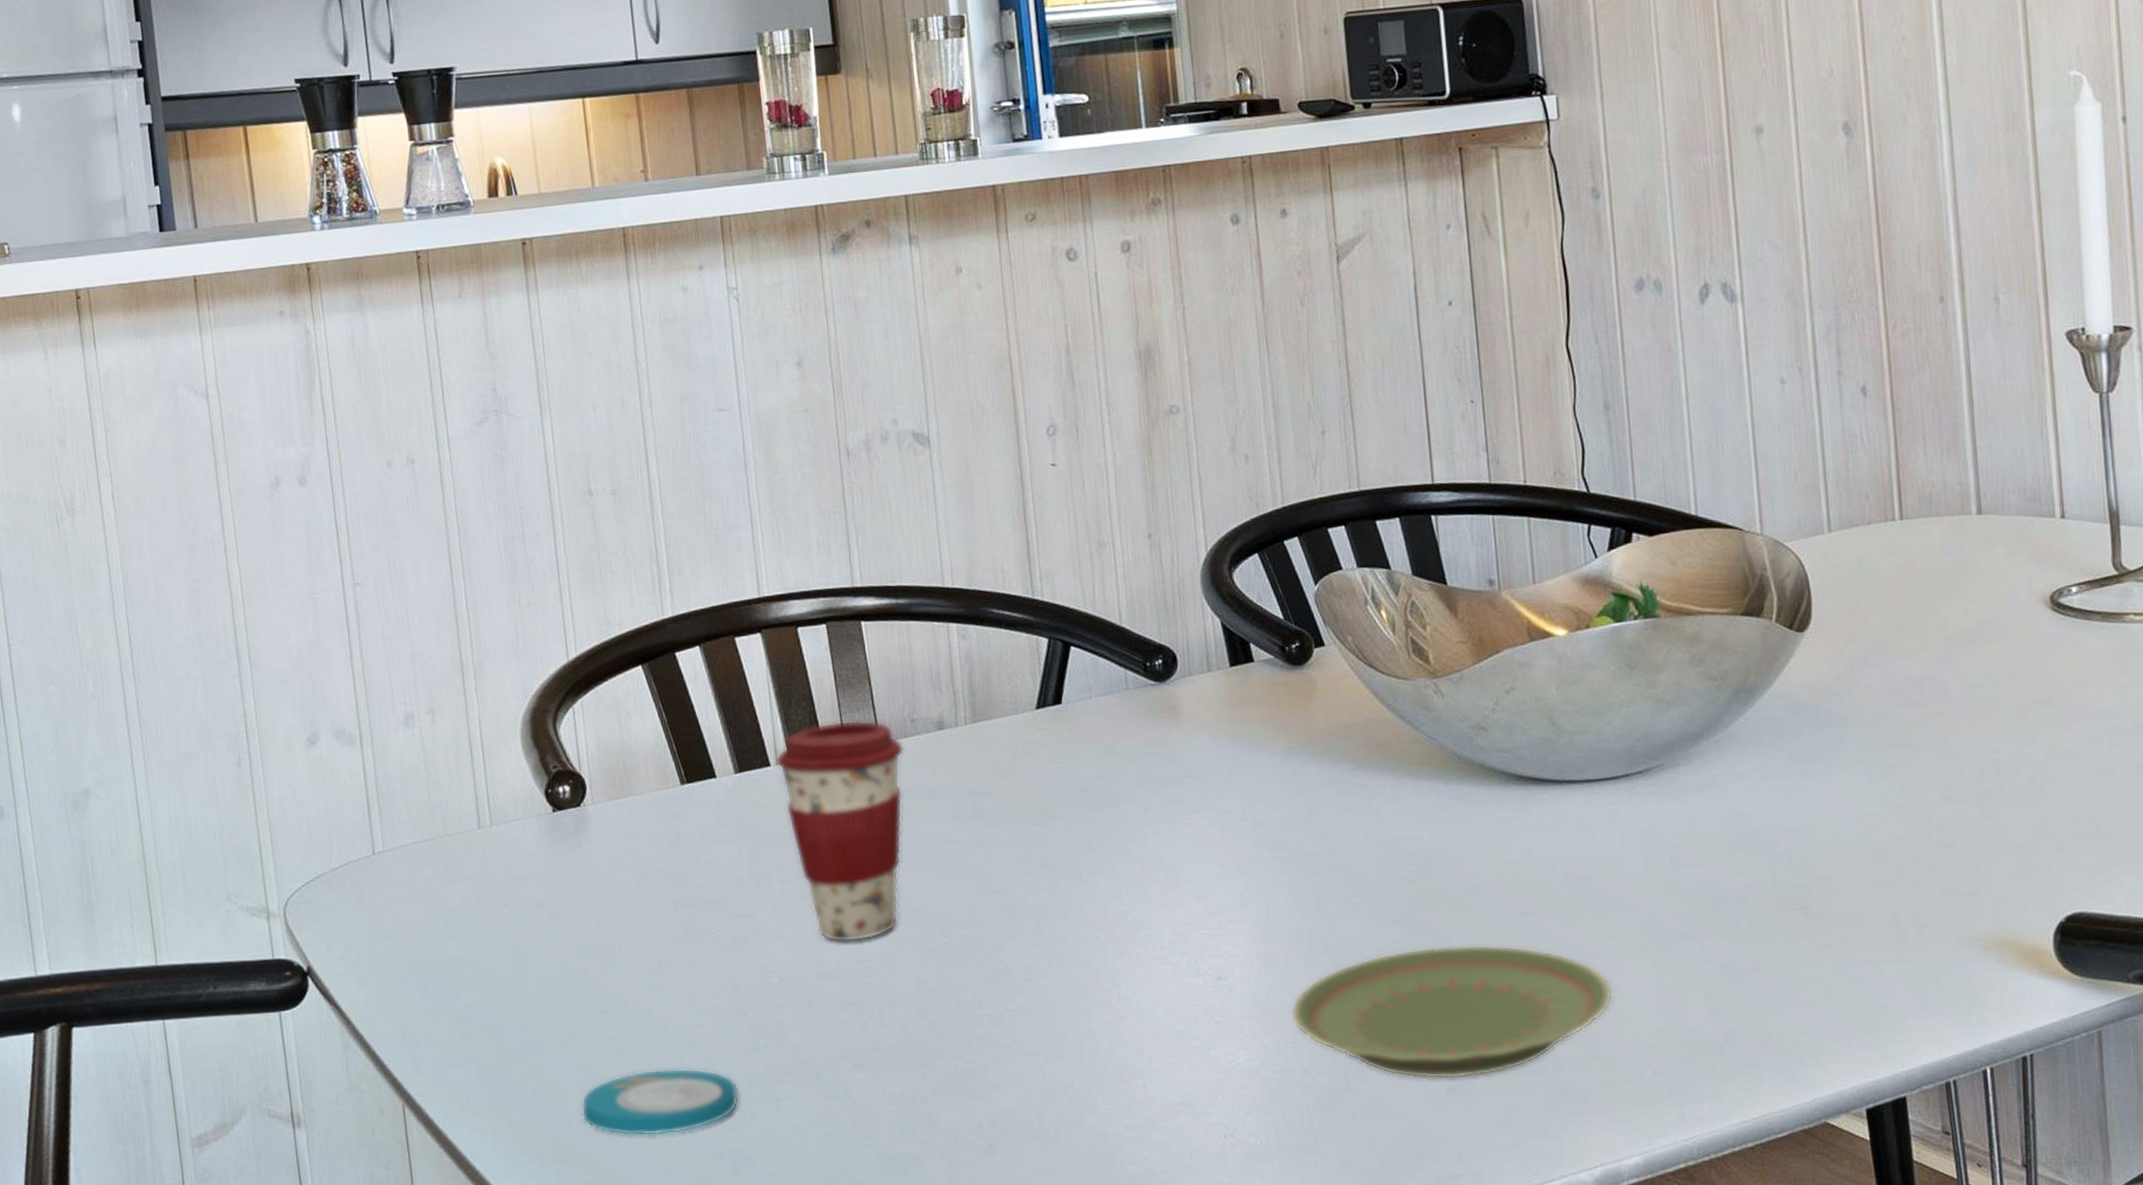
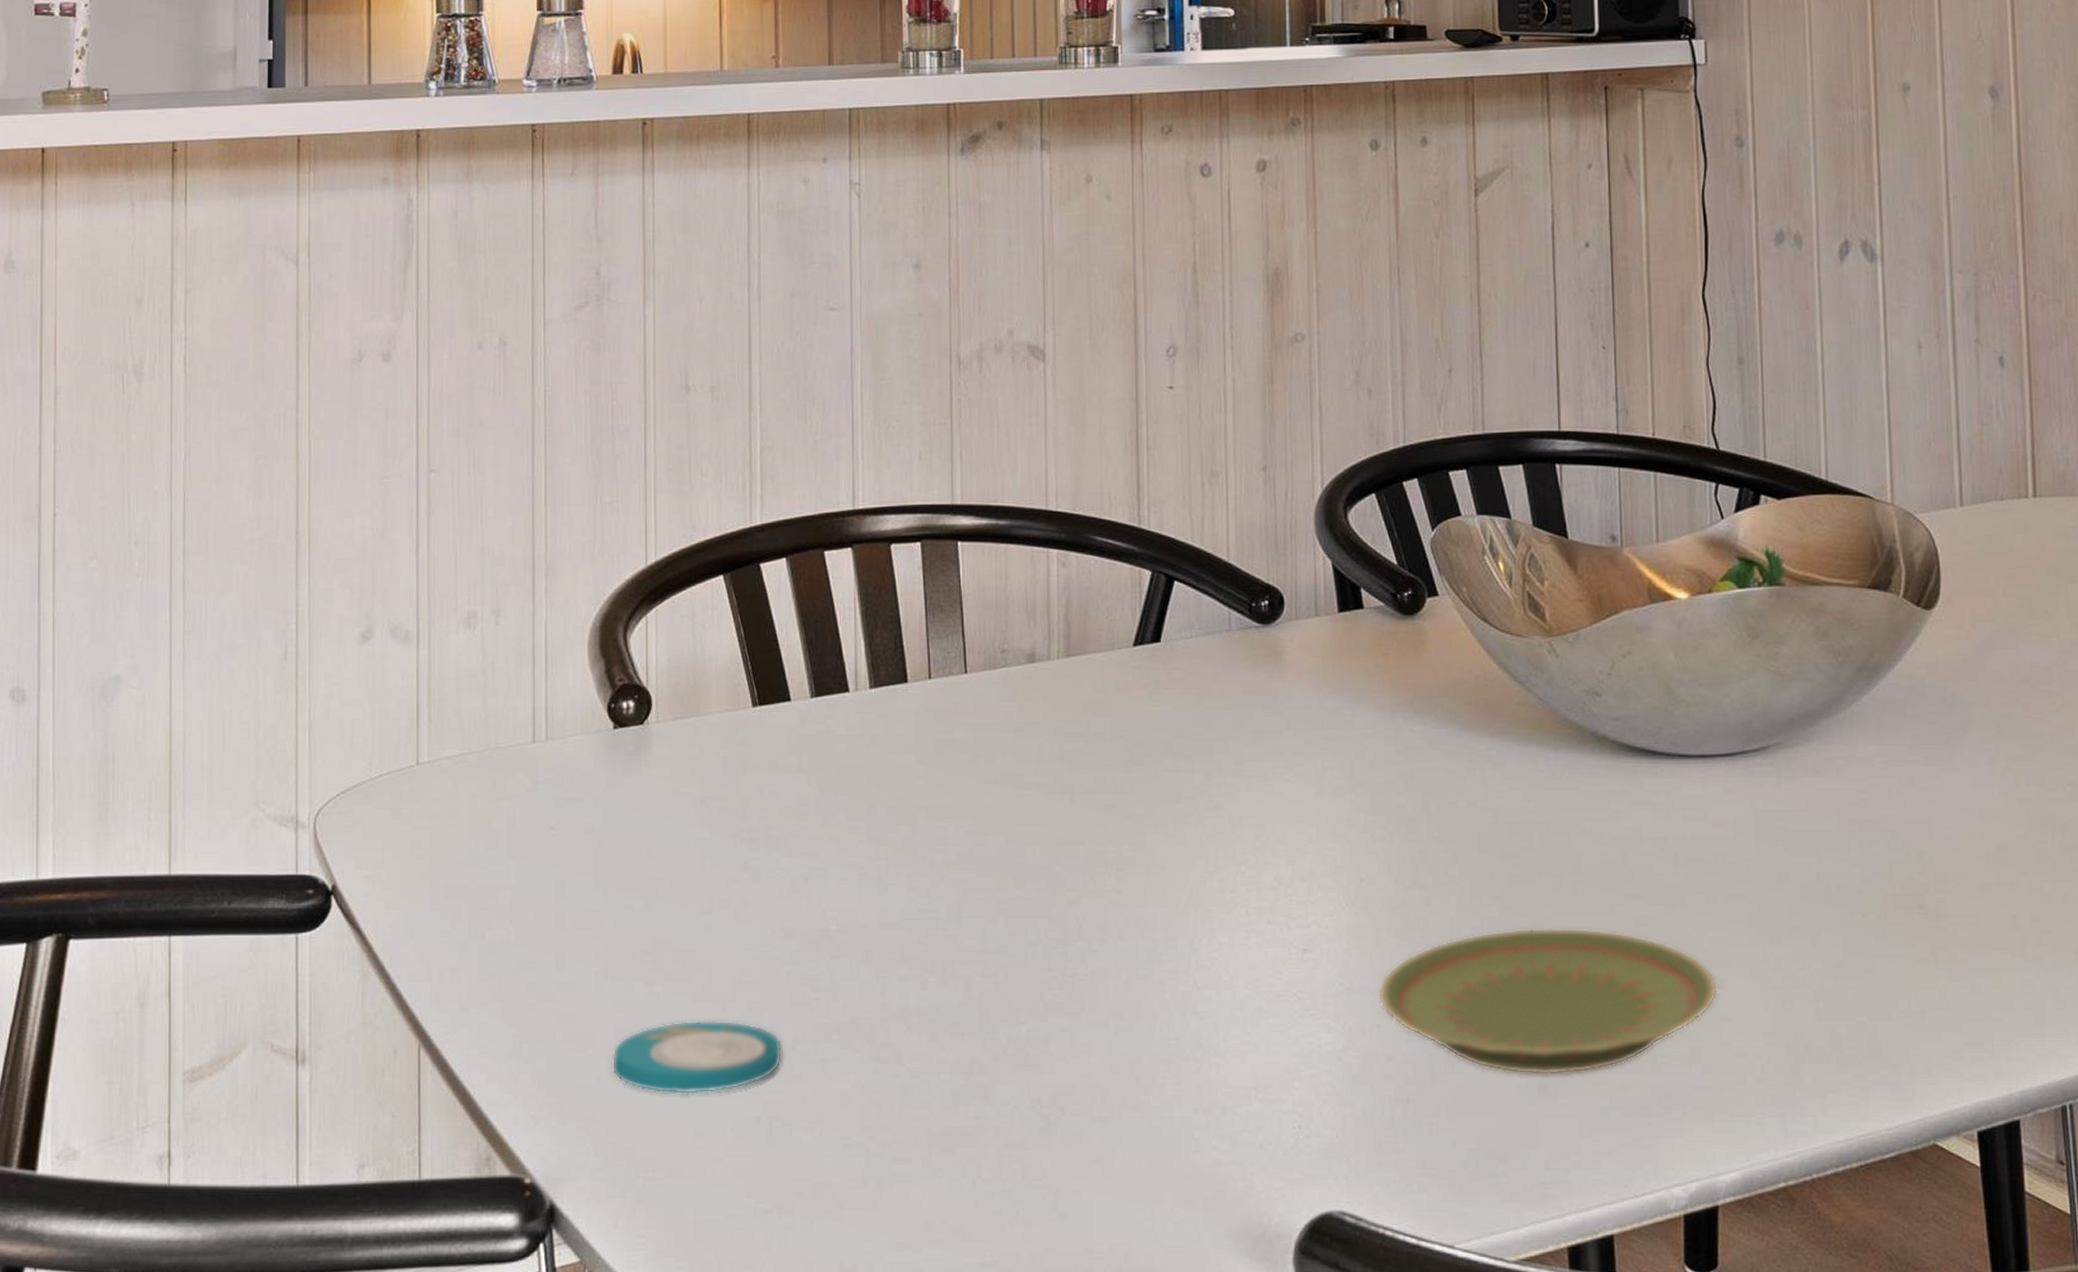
coffee cup: present [775,719,905,943] -> none [855,647,992,889]

